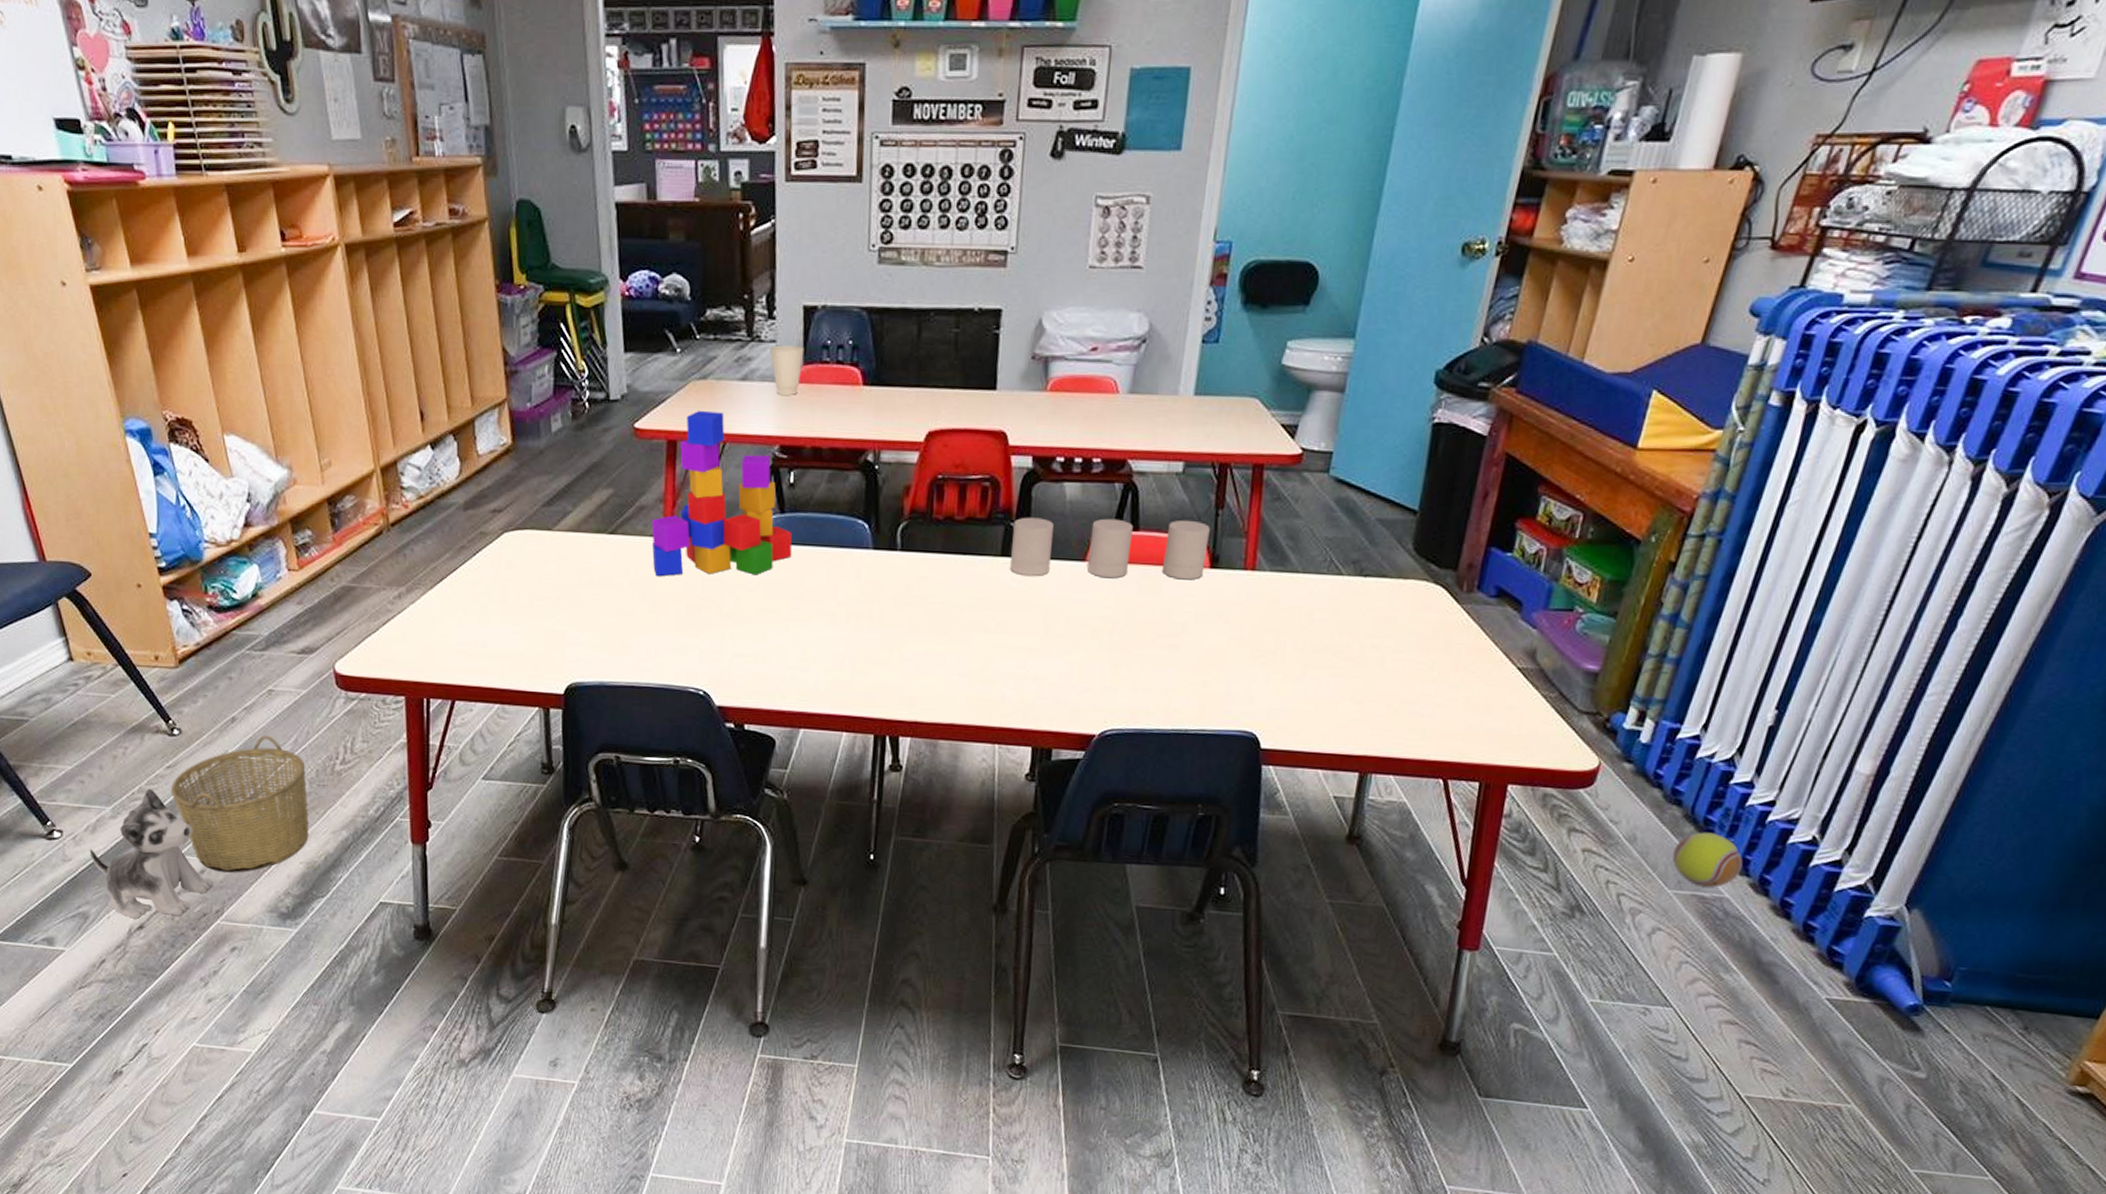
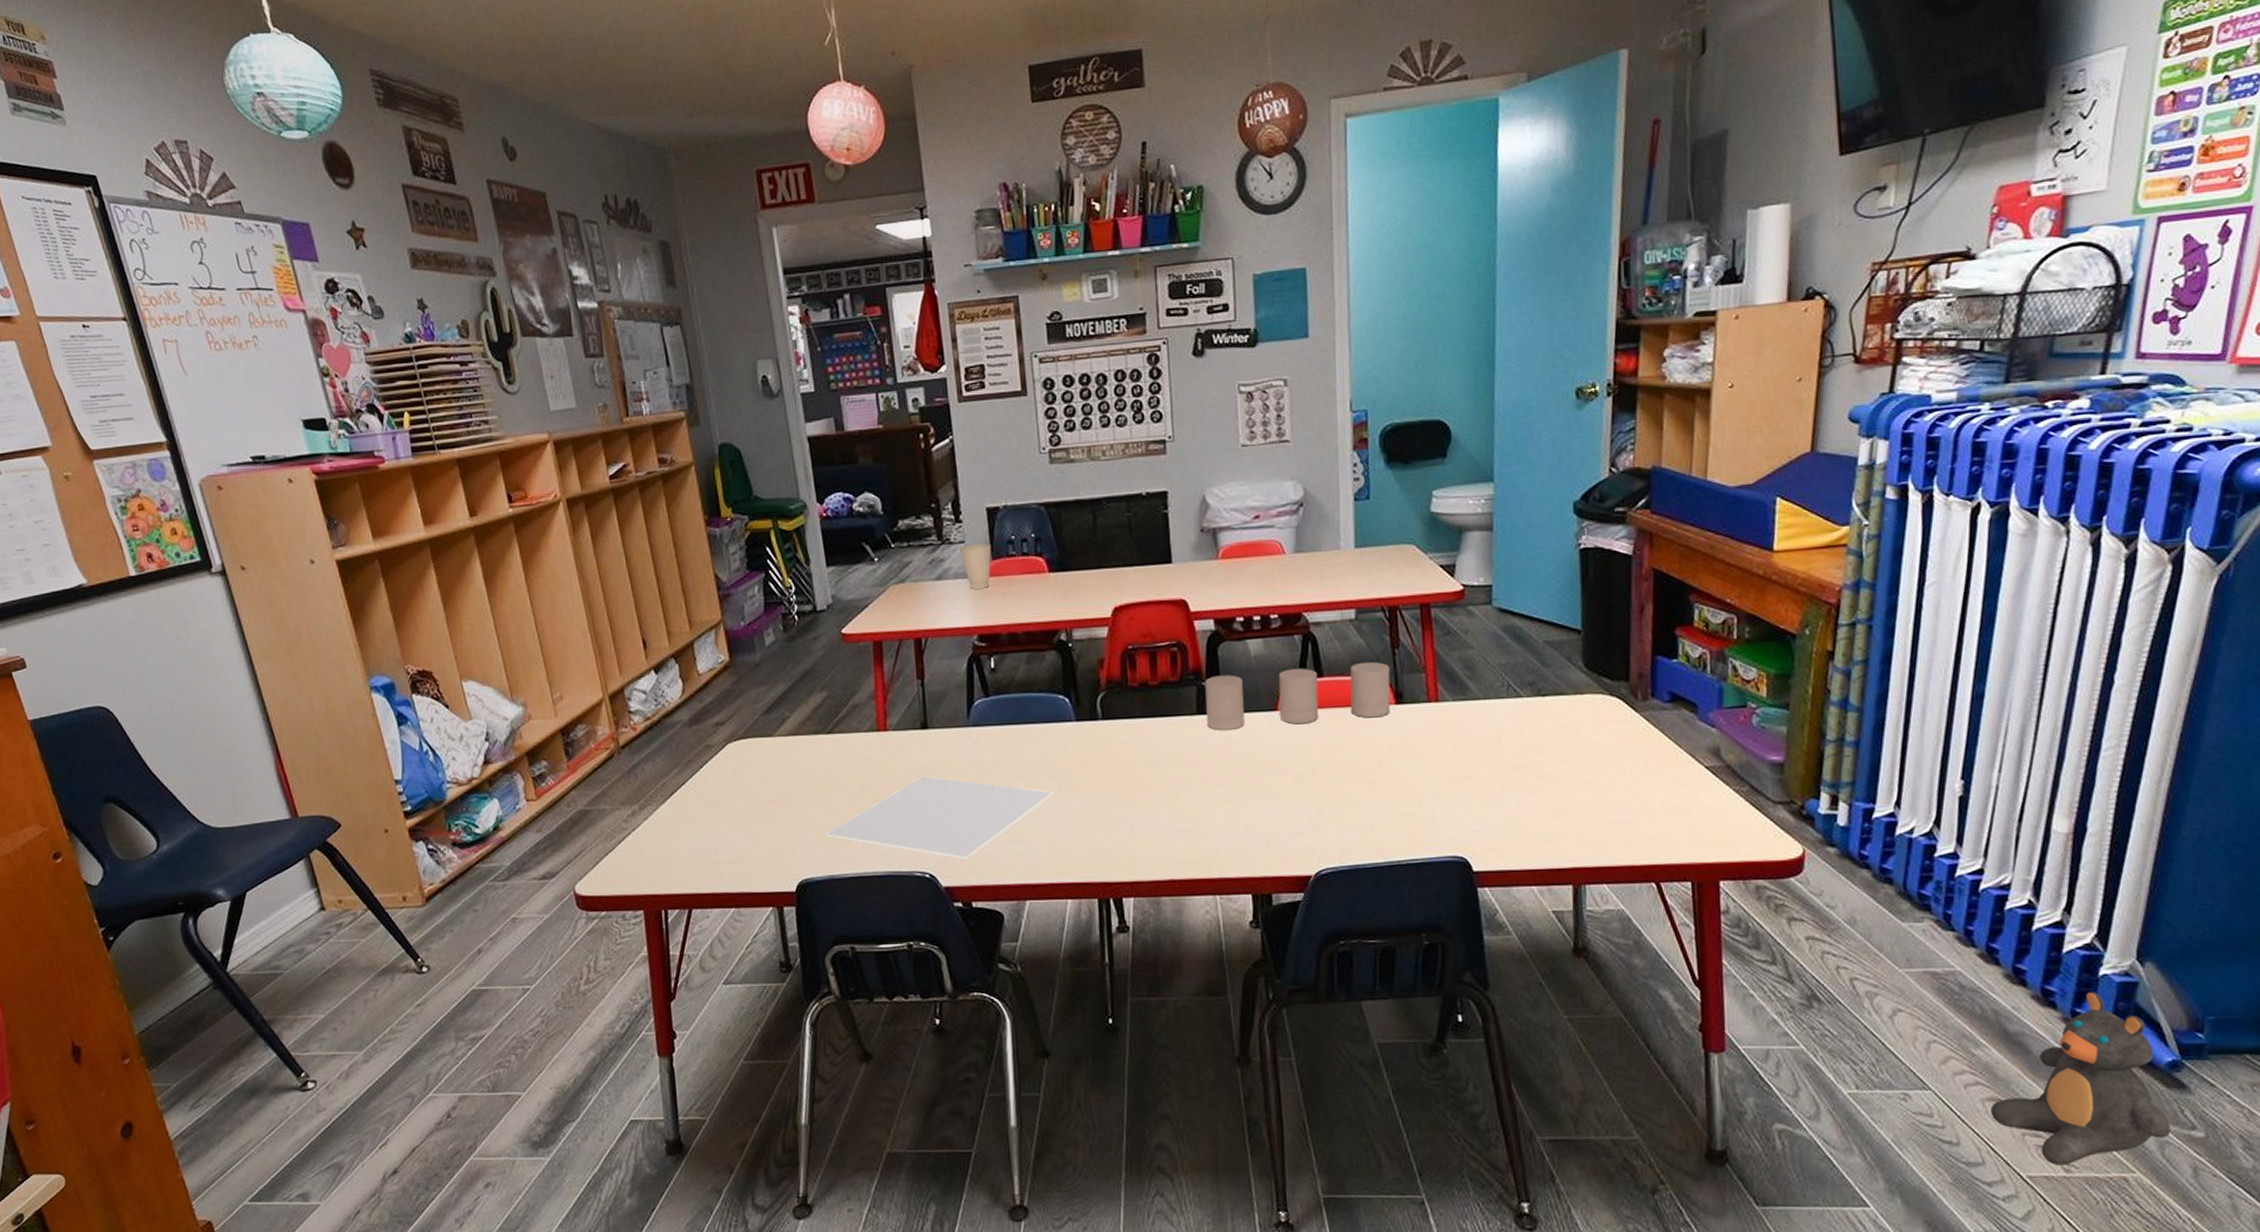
plush toy: present [89,788,214,919] -> none [342,1028,466,1164]
basket: present [170,735,309,873] -> none [421,962,557,1106]
paper sheet: none [599,589,841,679] -> present [825,776,1054,858]
toy blocks: present [652,410,792,577] -> none [866,611,1001,769]
ball: present [1672,832,1743,888] -> none [1895,907,1967,962]
stuffed animal: none [1724,930,1899,1090] -> present [1990,991,2171,1166]

